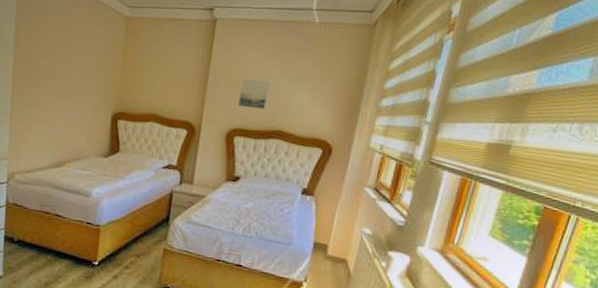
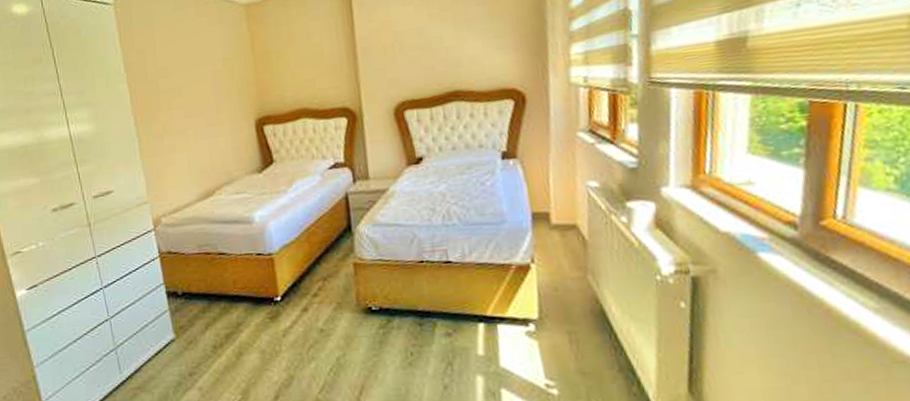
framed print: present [237,78,270,110] -> none [396,36,433,75]

